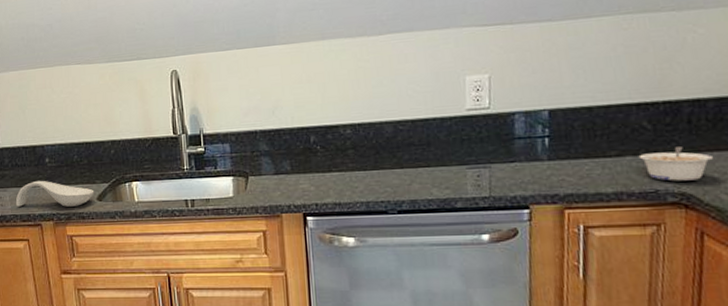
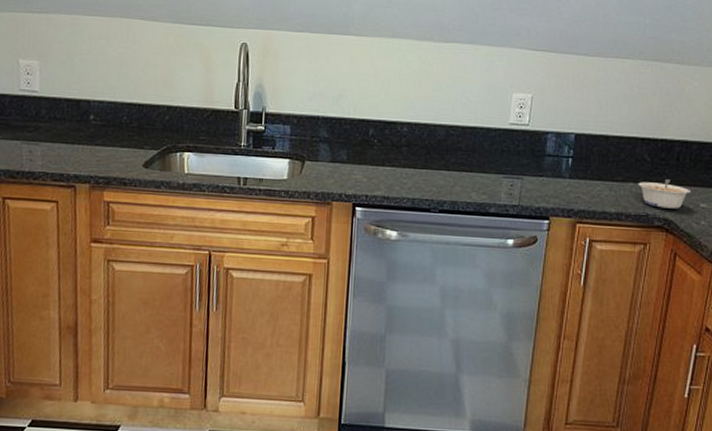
spoon rest: present [15,180,94,207] -> none [47,137,141,171]

